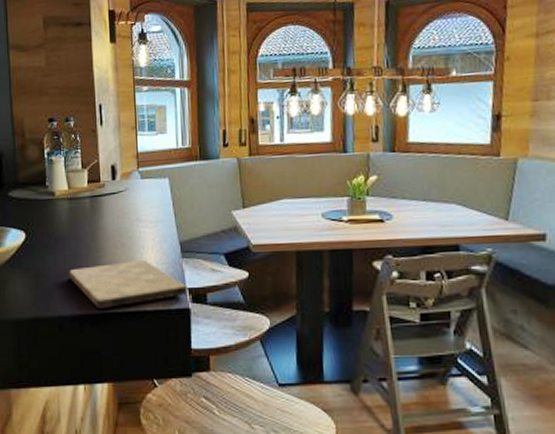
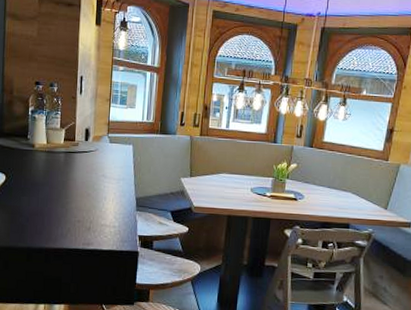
cutting board: present [69,259,187,308] -> none [40,208,138,245]

